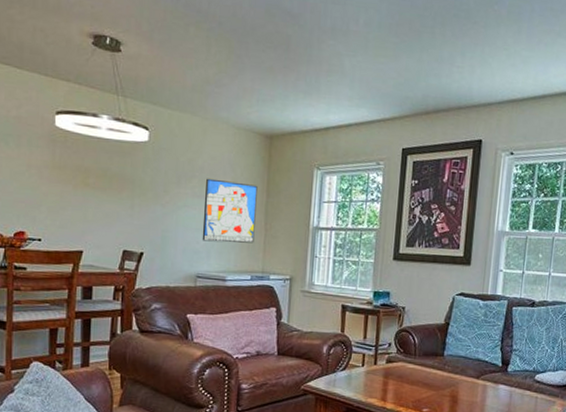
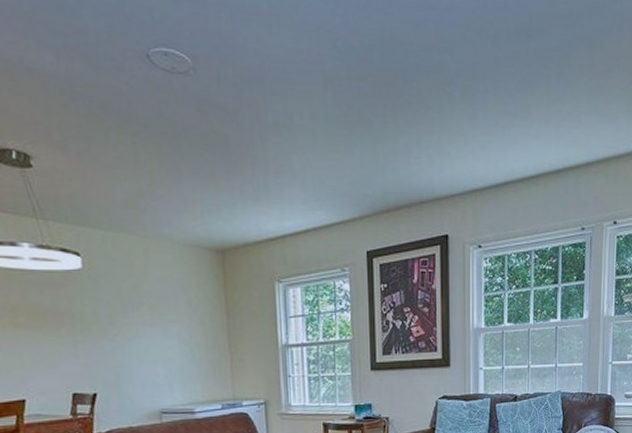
wall art: present [202,178,258,243] -> none [156,303,220,373]

